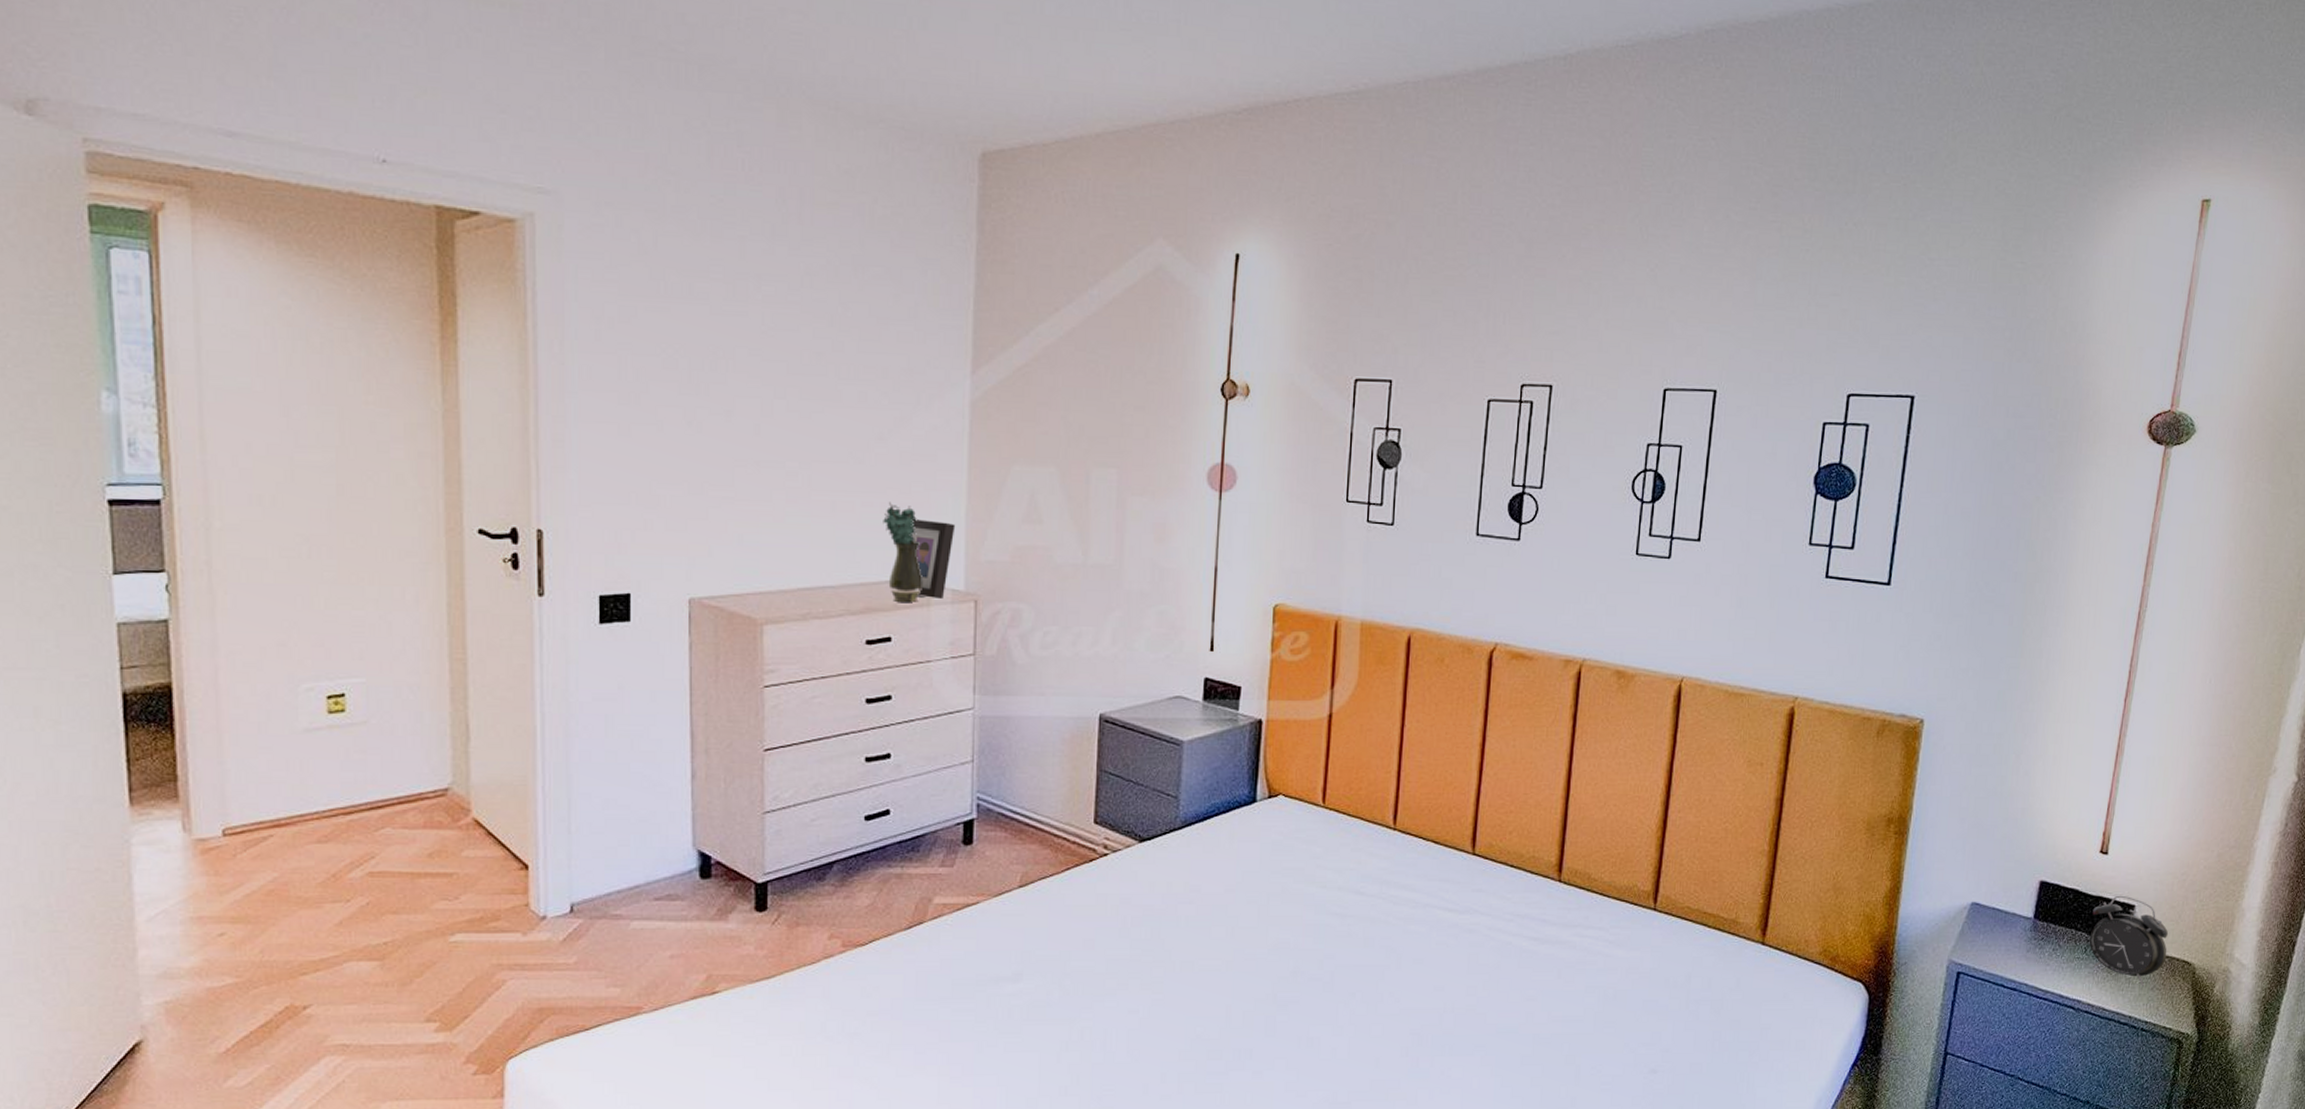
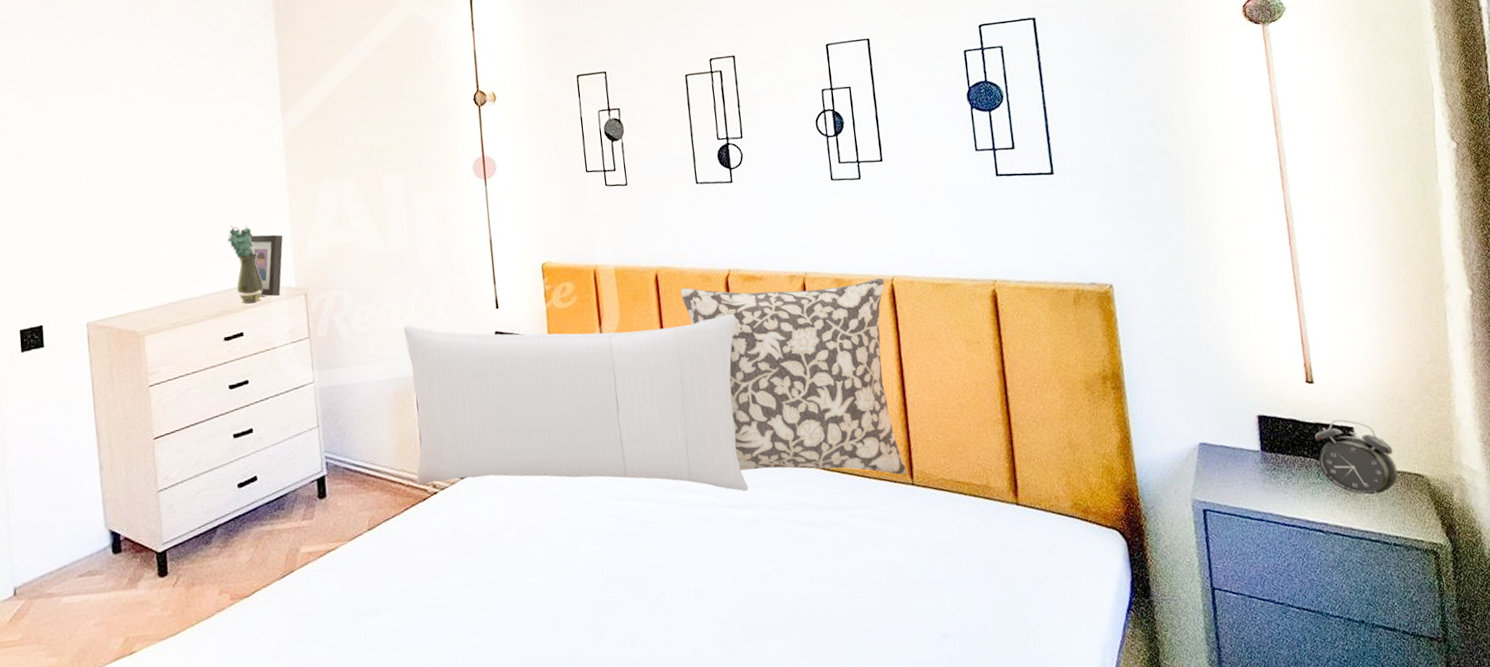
pillow: none [1084,656,1493,895] -> present [404,314,749,492]
pillow: none [1434,657,1672,898] -> present [680,277,907,475]

